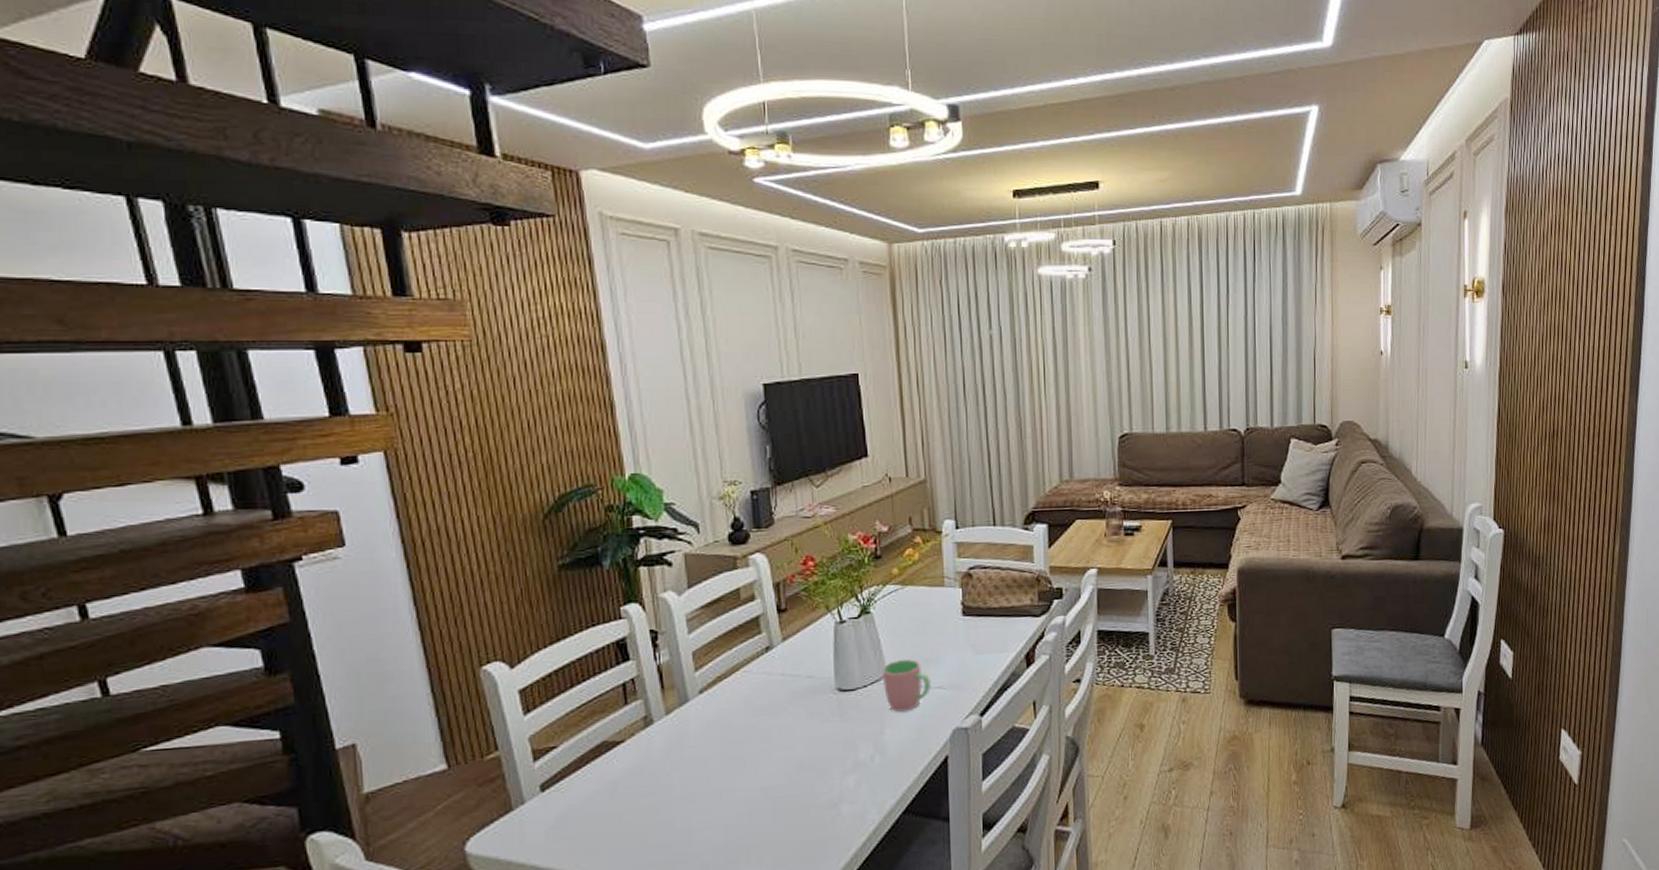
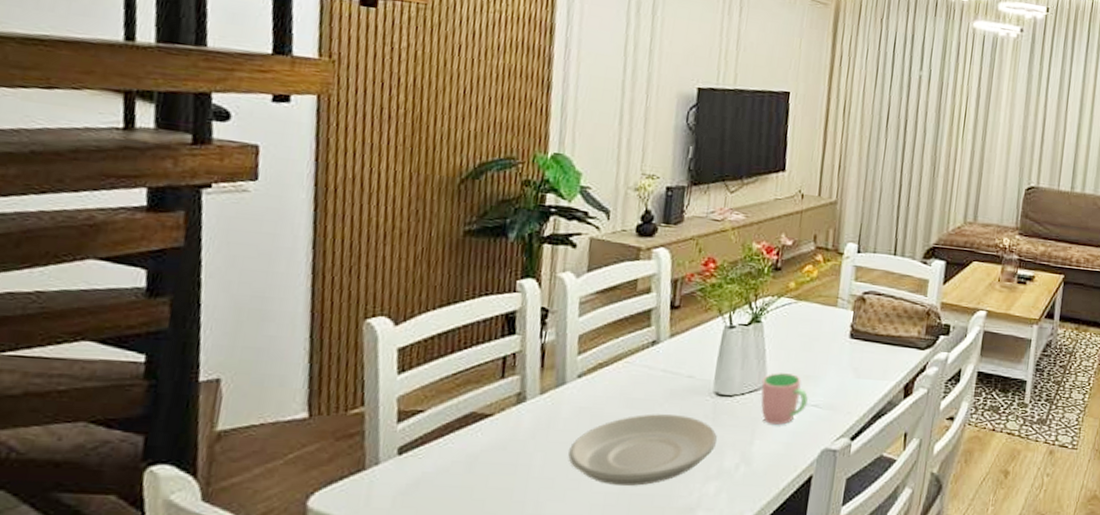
plate: none [705,715,847,792] -> present [568,414,717,486]

